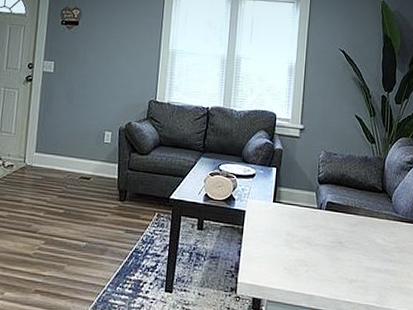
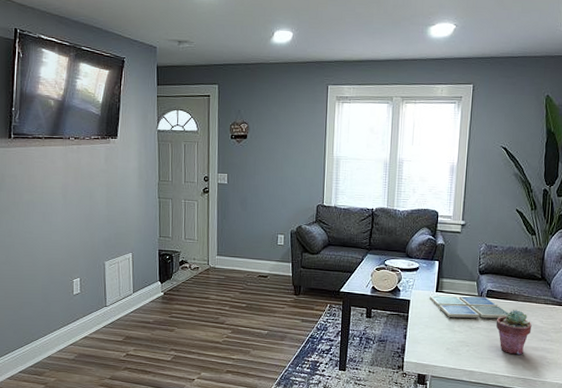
drink coaster: none [266,206,349,235] -> present [430,295,509,319]
potted succulent: none [336,225,374,277] -> present [496,310,532,355]

